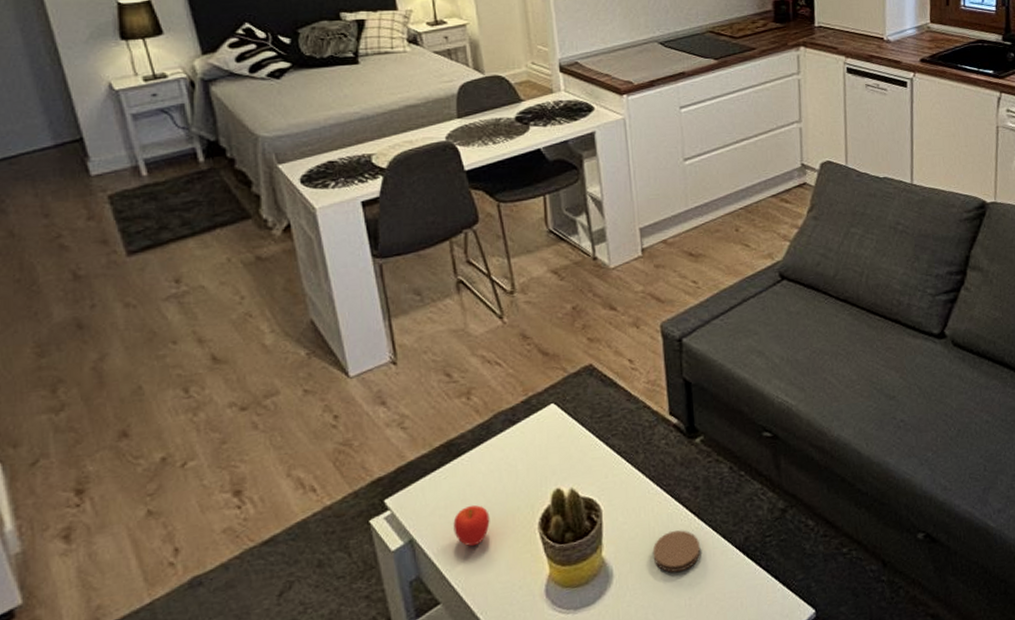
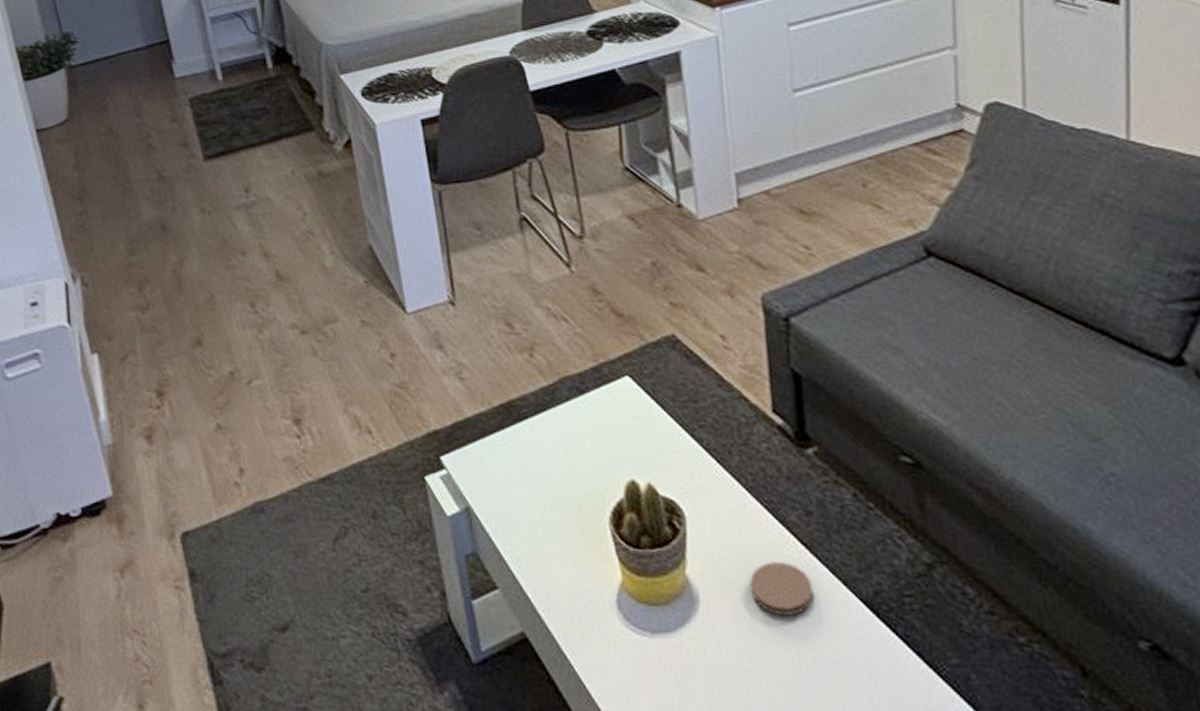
apple: present [453,504,490,547] -> none [513,480,554,530]

